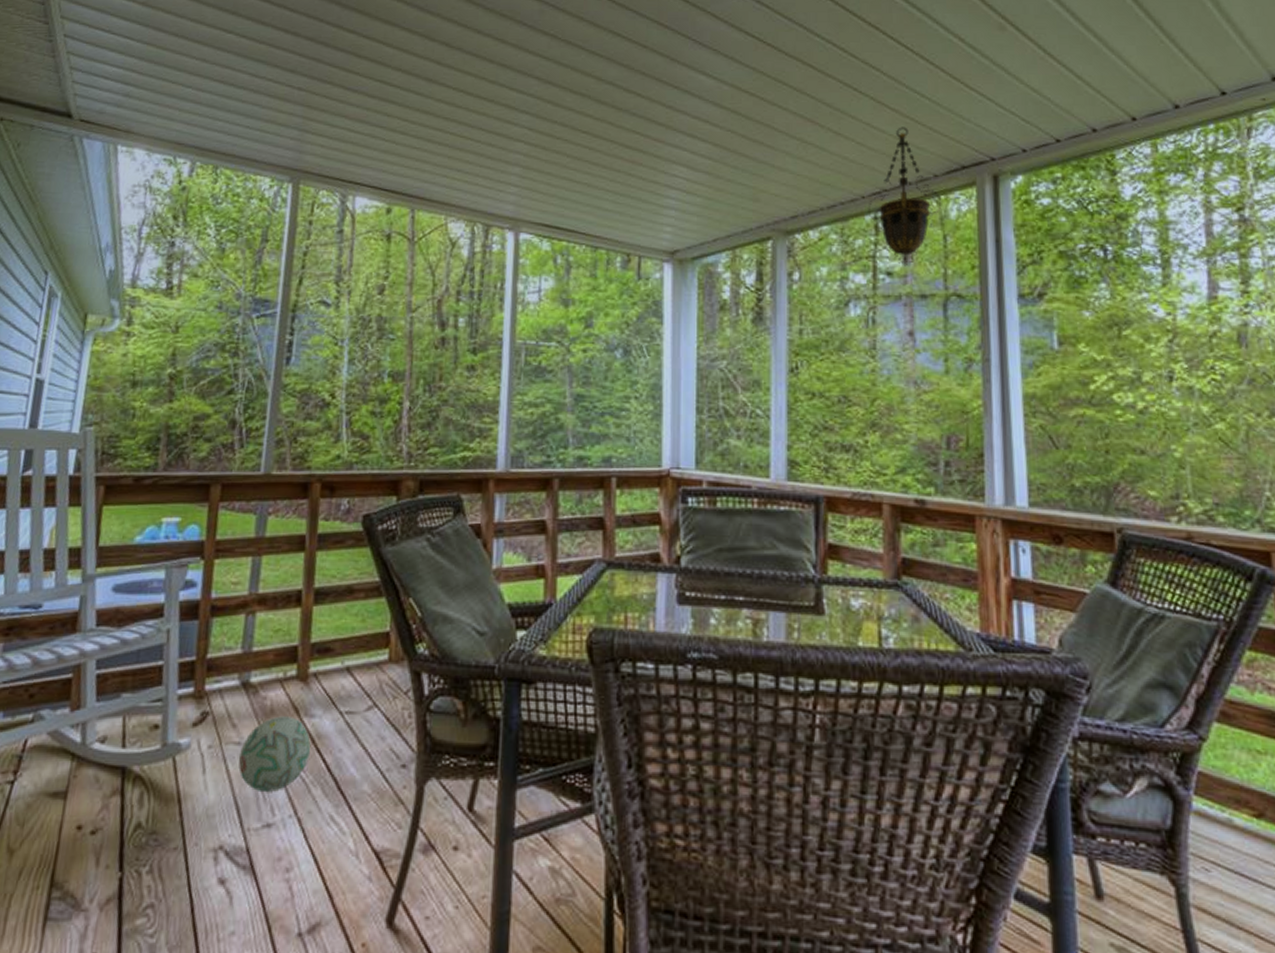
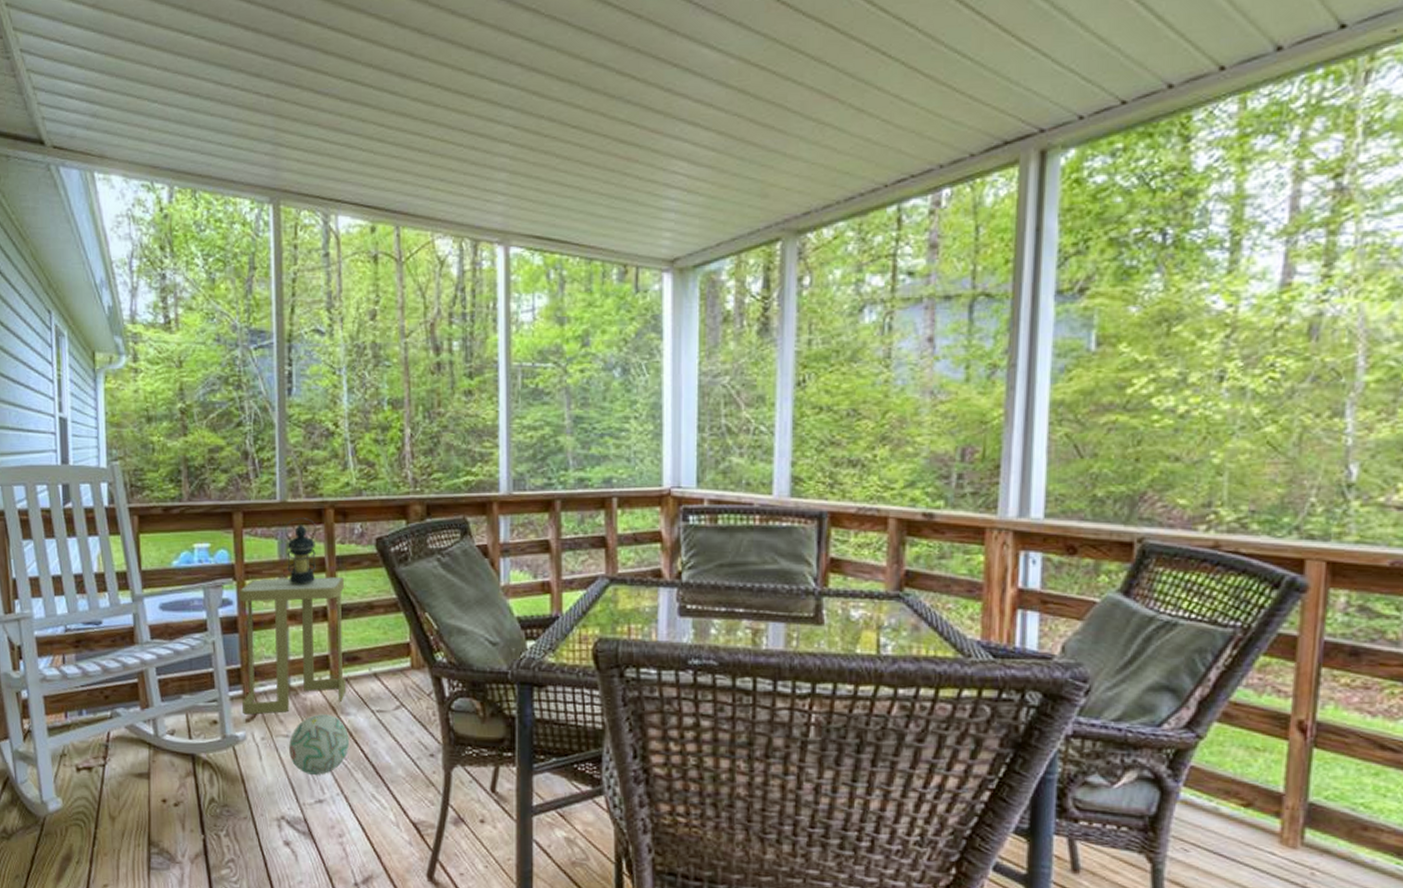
side table: none [190,556,324,717] -> present [239,577,347,715]
lantern: none [263,491,300,567] -> present [285,518,317,586]
hanging lantern: present [867,127,942,266] -> none [890,96,977,264]

